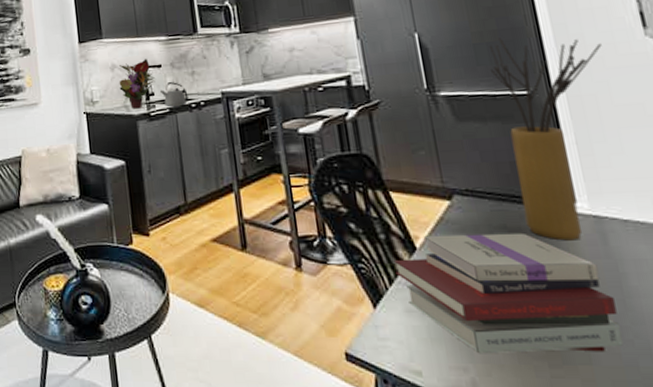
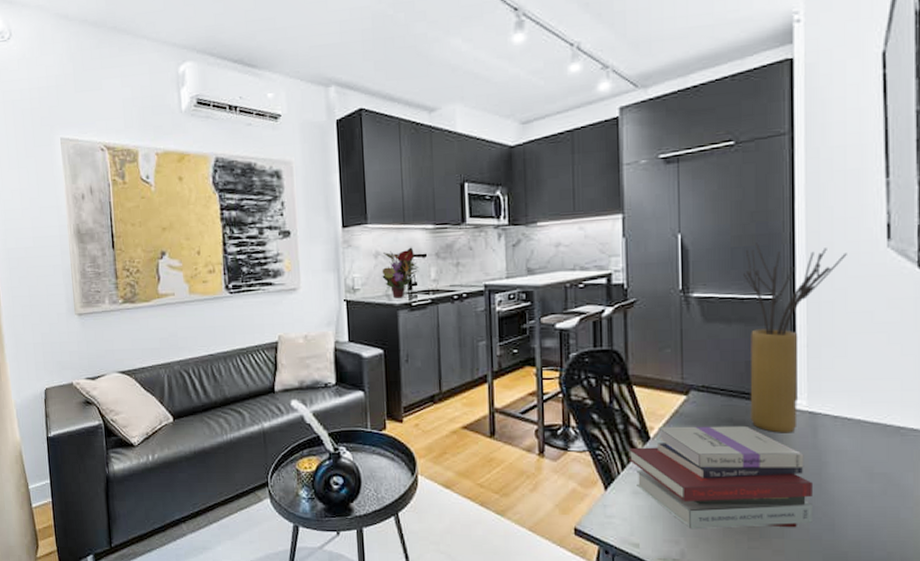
kettle: present [159,81,189,107] -> none [422,271,451,298]

